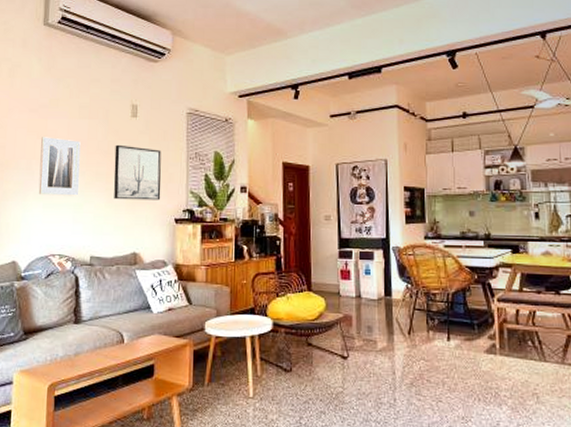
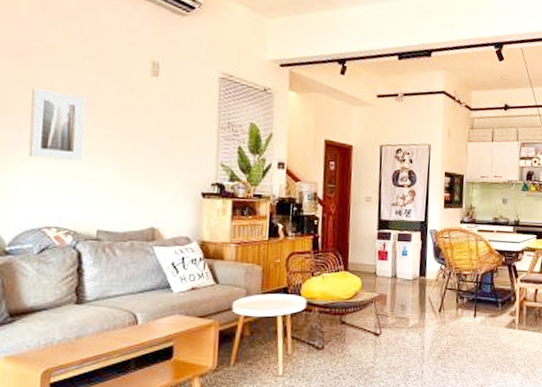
wall art: present [113,144,161,200] -> none [128,105,188,172]

